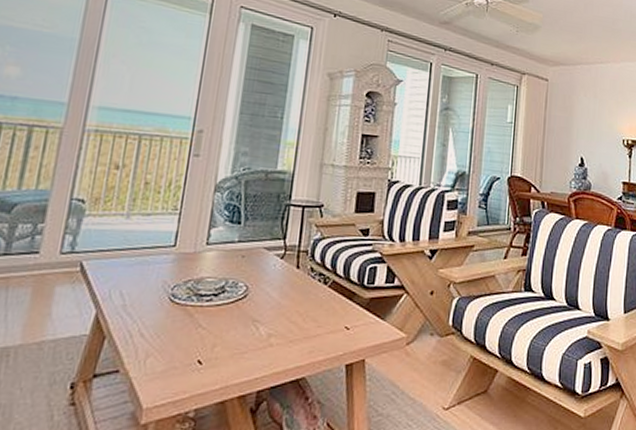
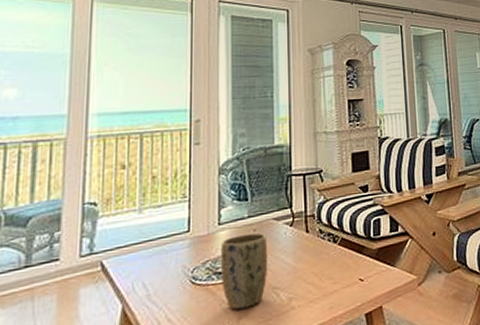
plant pot: none [200,258,255,336] -> present [221,233,268,310]

